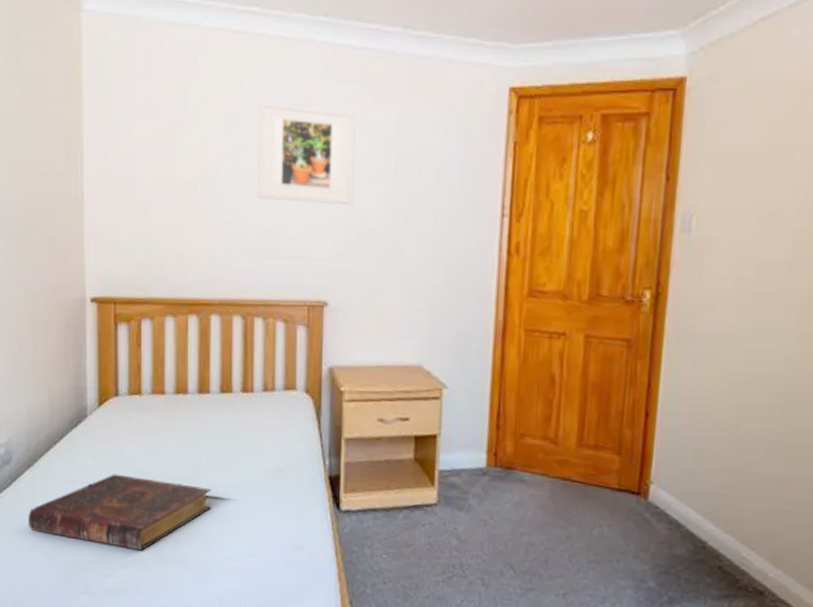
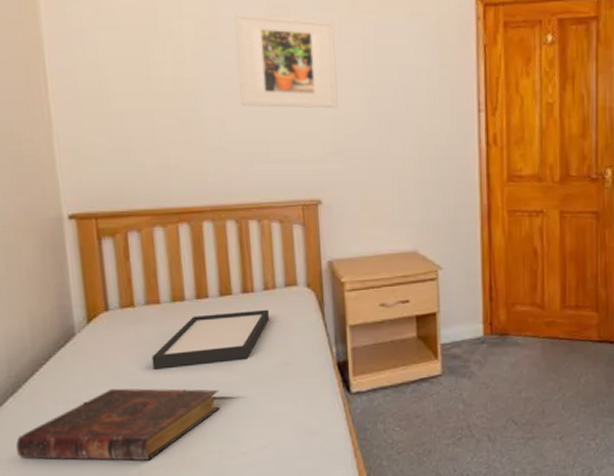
tray: none [153,410,267,461] -> present [152,309,270,369]

